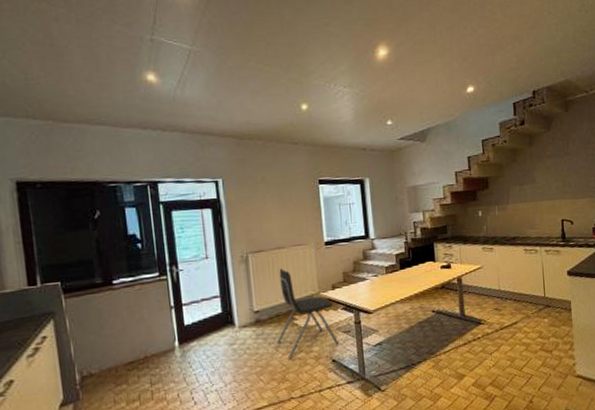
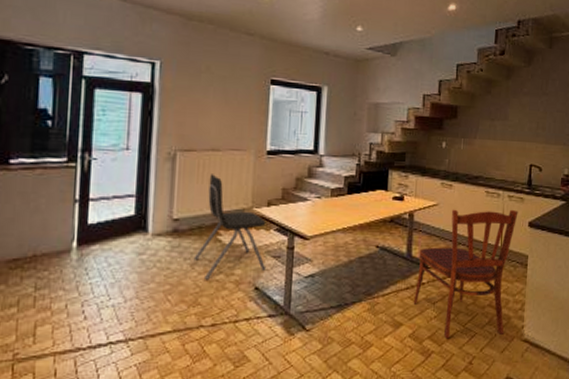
dining chair: none [471,262,558,384] -> present [413,209,518,339]

